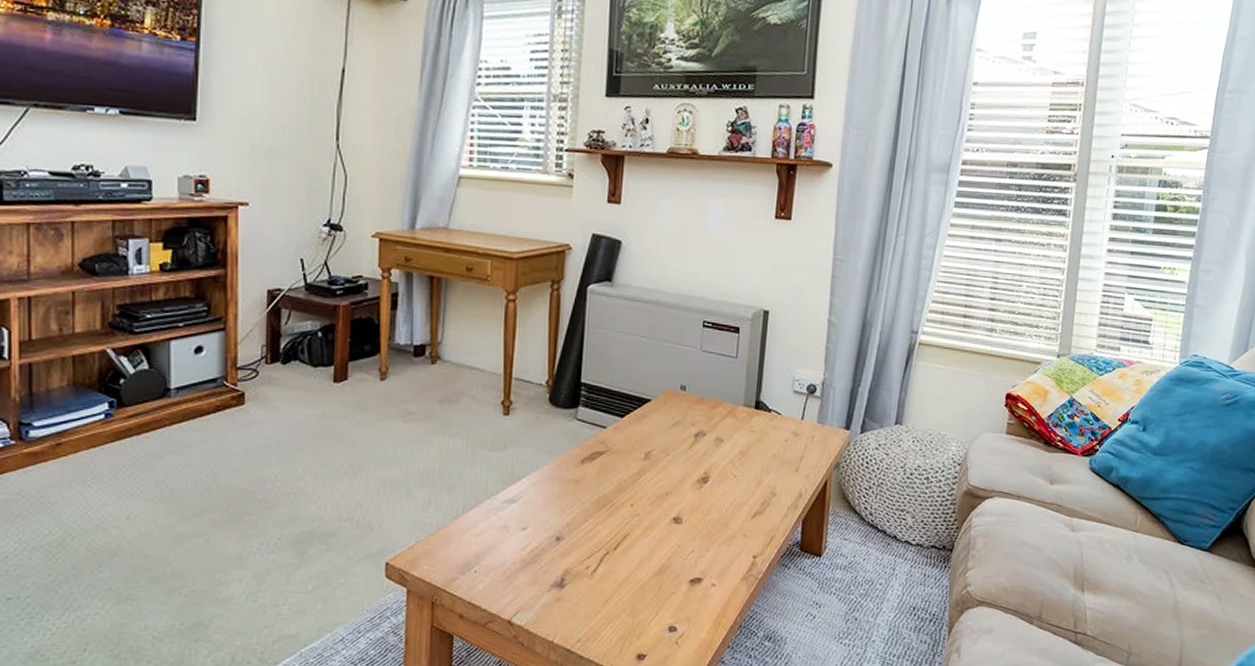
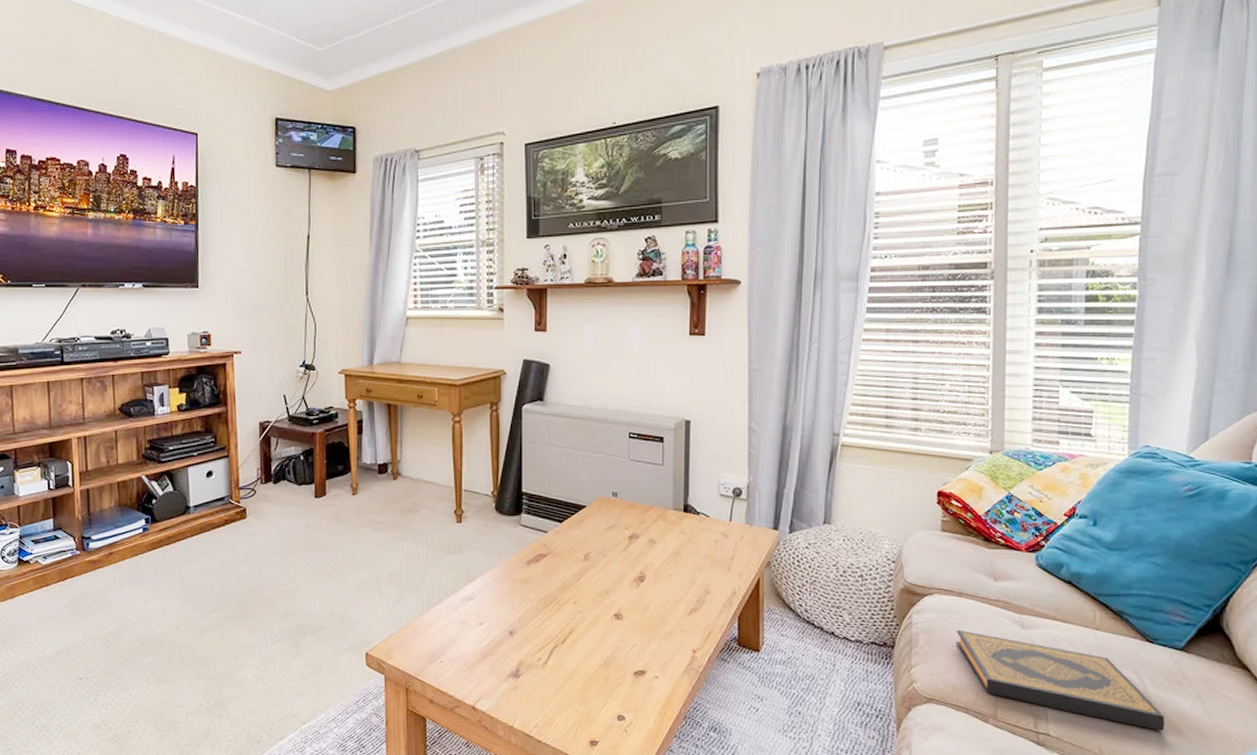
hardback book: none [1010,532,1187,628] -> present [955,630,1165,731]

